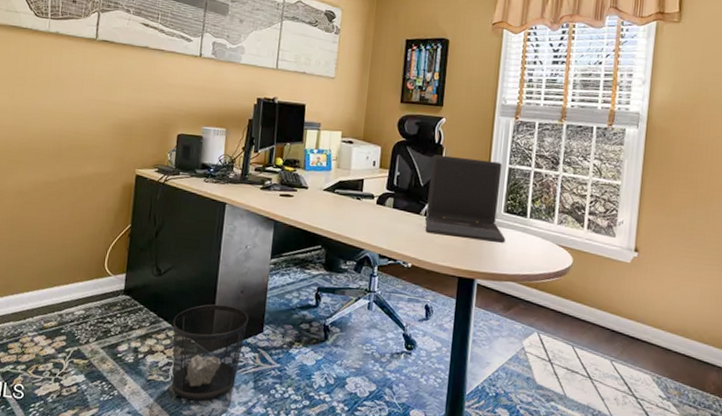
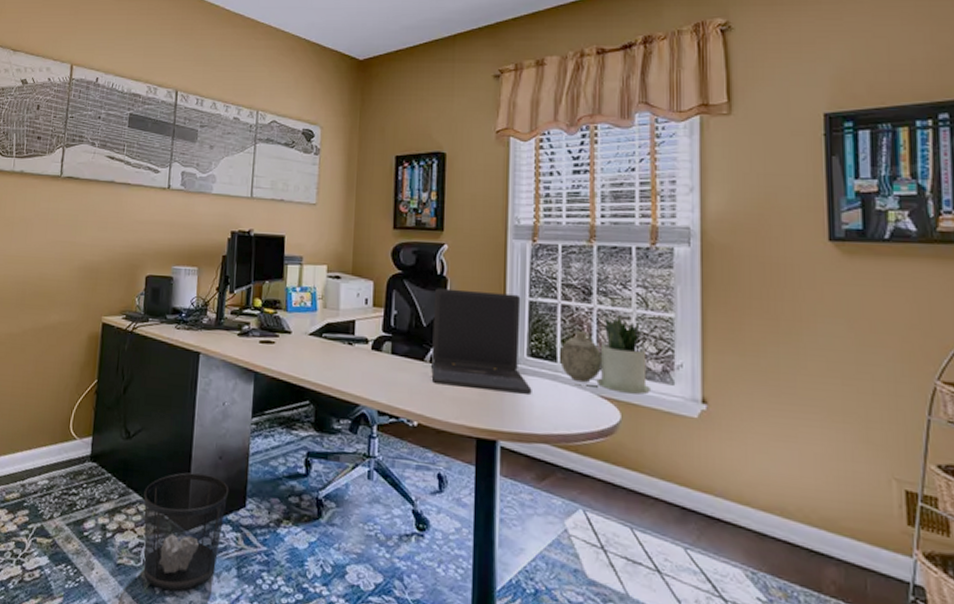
decorative vase: none [529,193,563,235] -> present [559,331,603,383]
planter: none [556,181,598,245] -> present [596,315,652,395]

